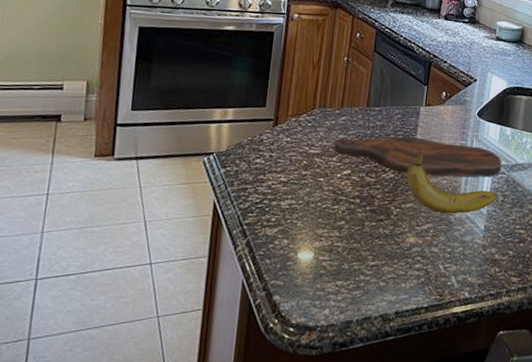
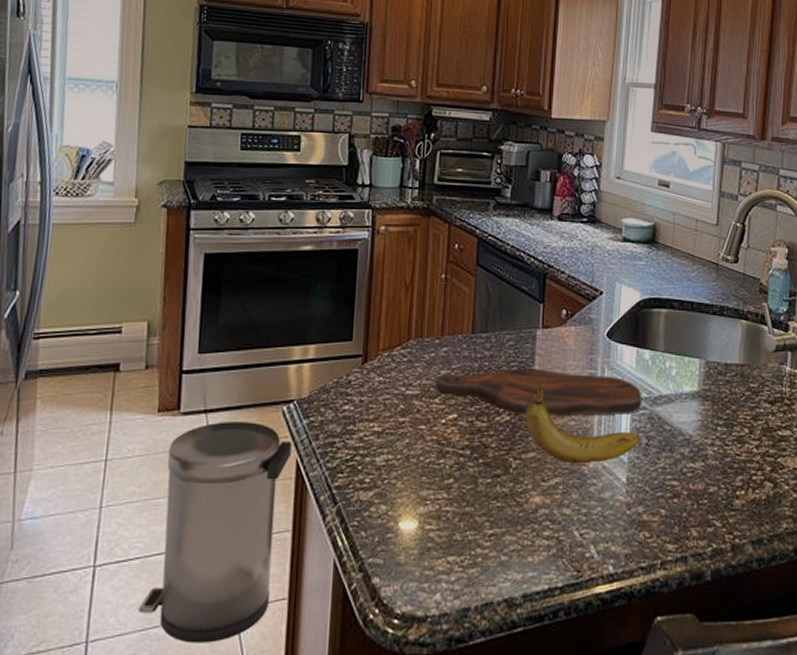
pedal bin: none [74,167,210,342] -> present [138,422,292,643]

